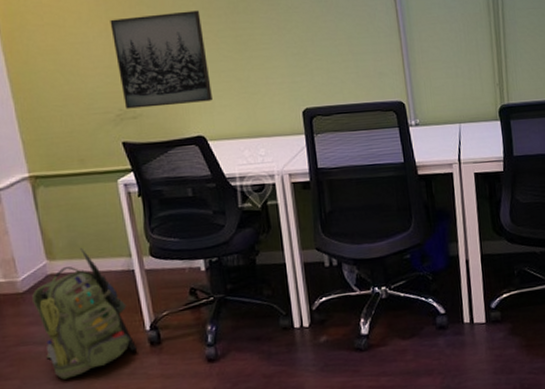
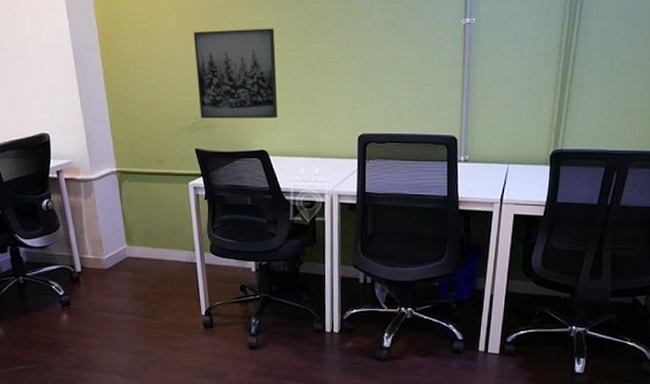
backpack: present [32,248,136,380] -> none [114,238,193,344]

